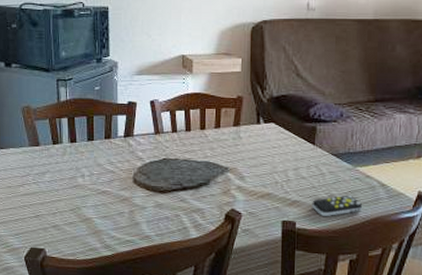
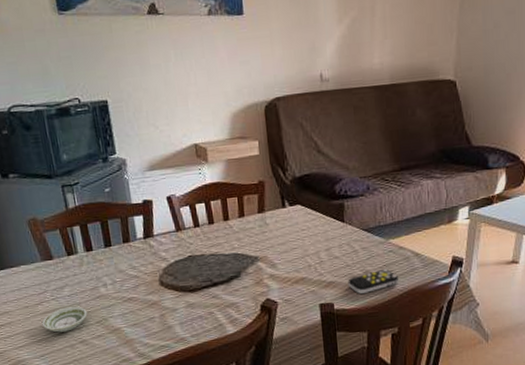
saucer: none [21,192,63,215] -> present [41,306,88,333]

